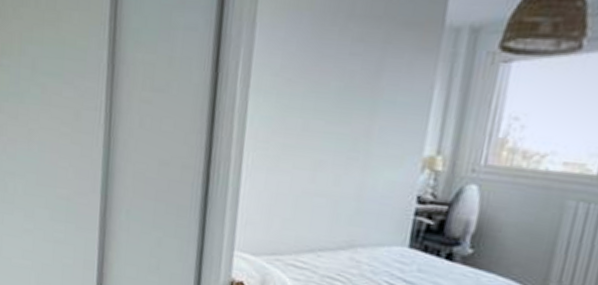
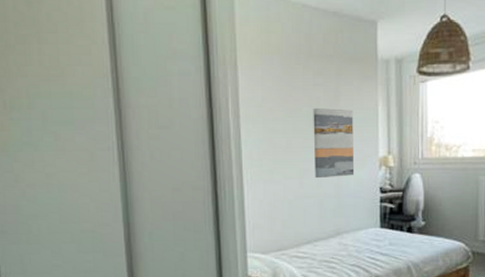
wall art: none [332,84,398,176] -> present [313,108,355,179]

